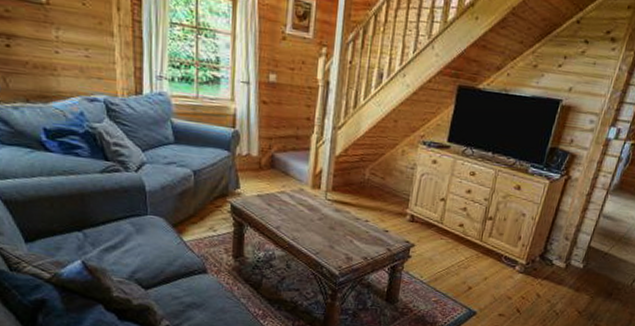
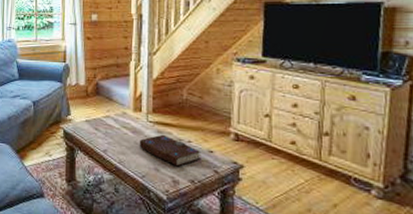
book: none [315,213,377,244] -> present [139,134,202,166]

